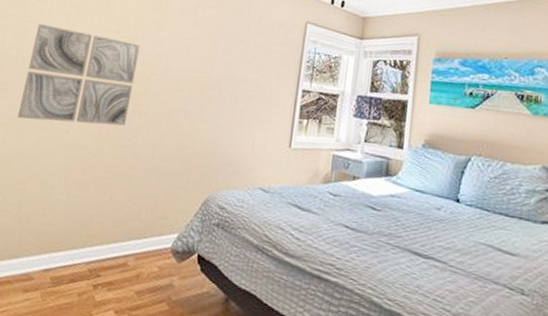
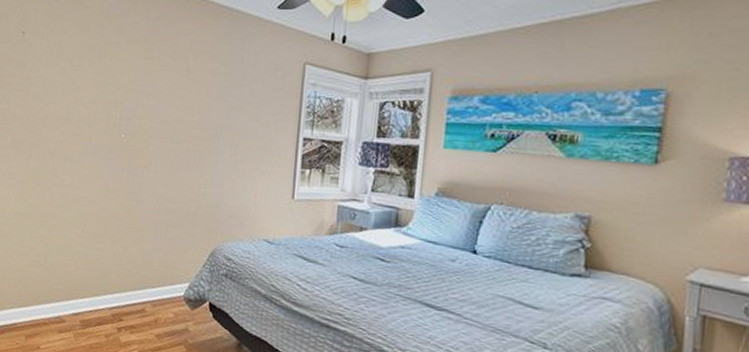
wall art: present [17,23,141,126] -> none [31,80,136,181]

